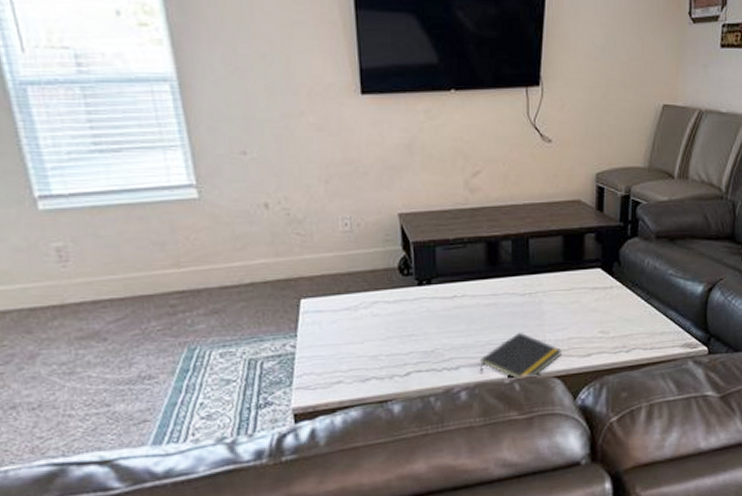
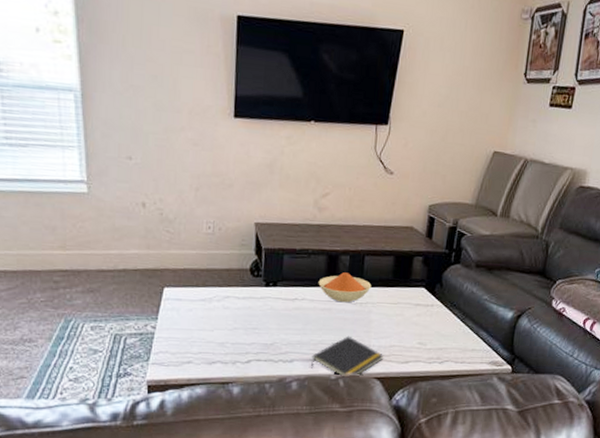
bowl: none [478,260,540,295] -> present [318,272,372,303]

